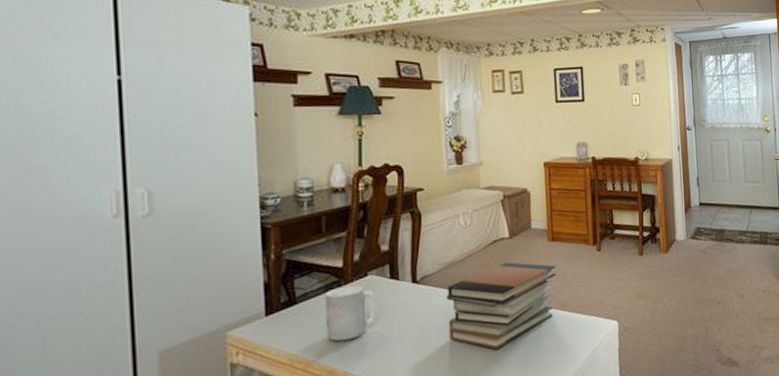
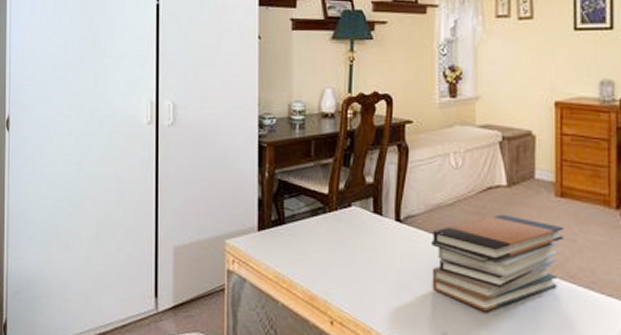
mug: present [325,285,376,342] -> none [311,214,358,270]

